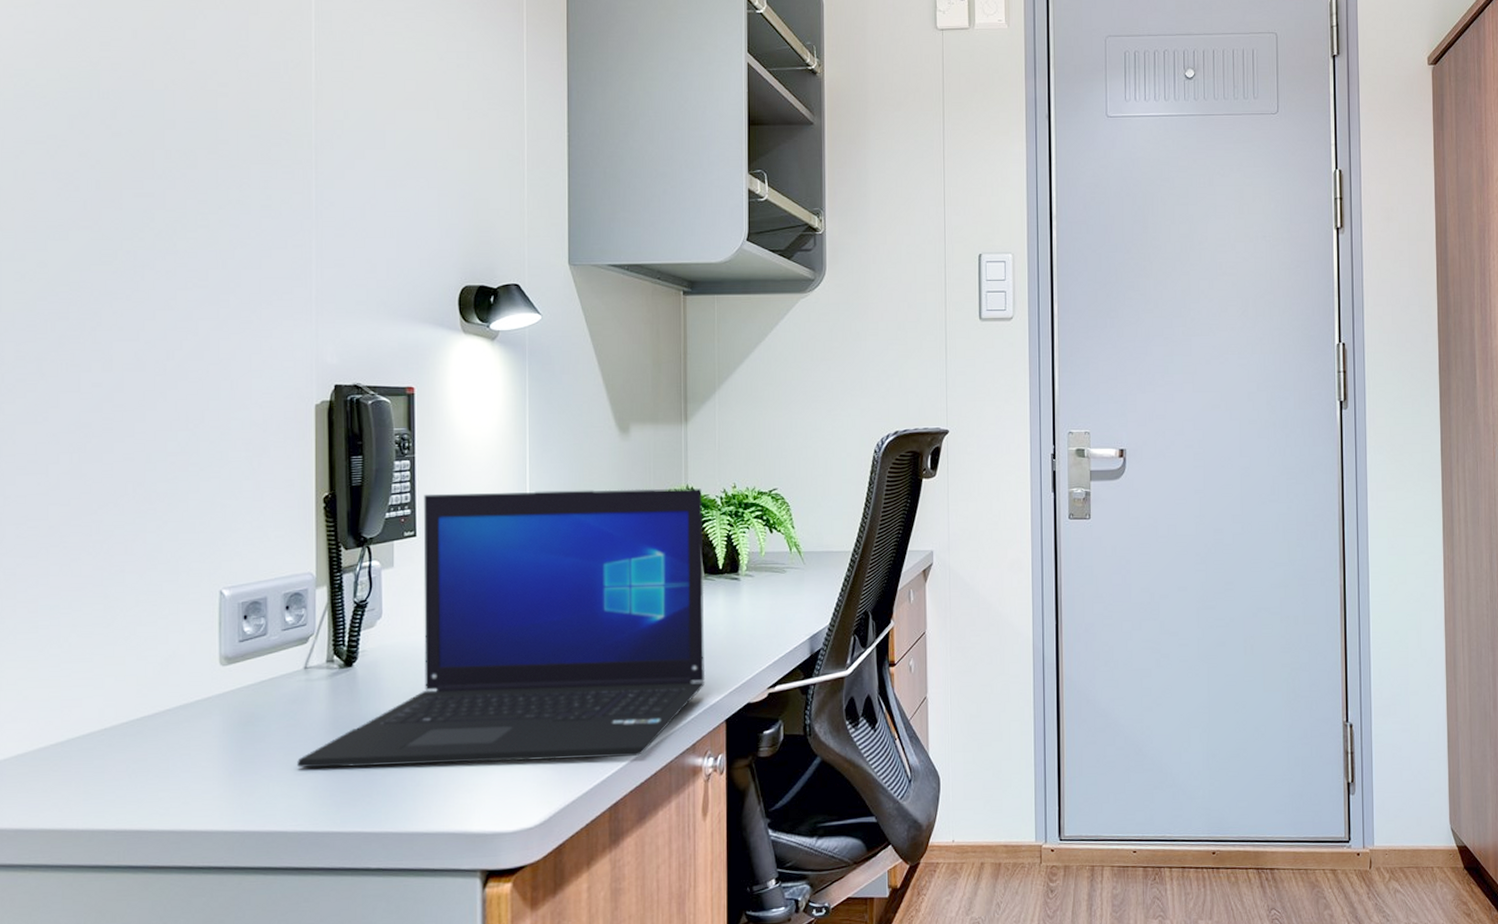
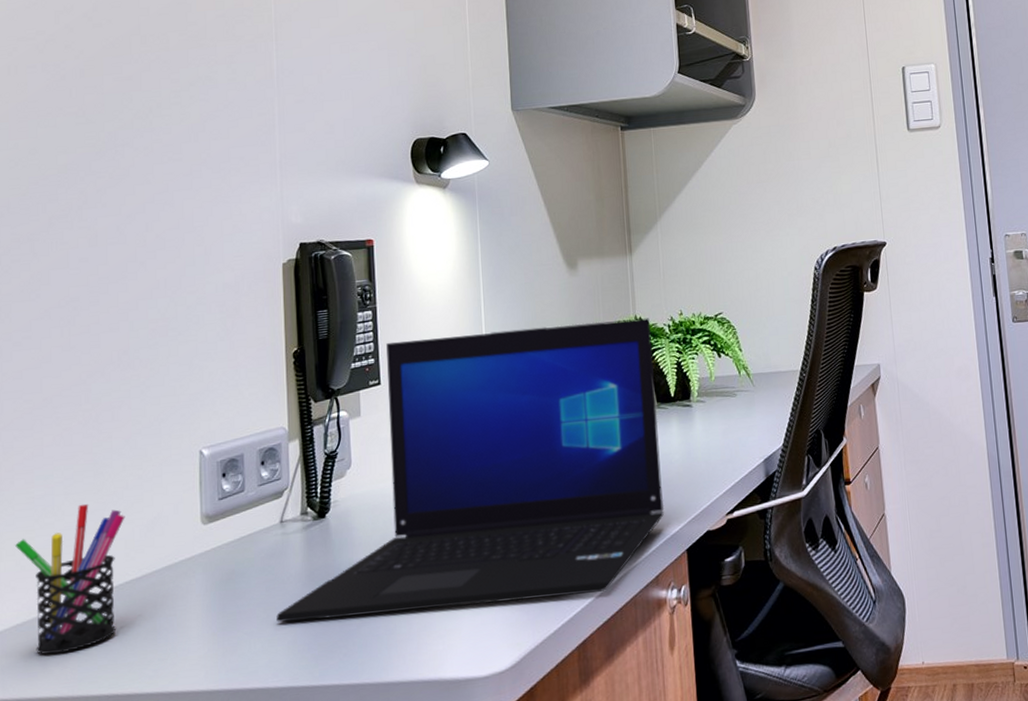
pen holder: none [17,637,138,787] -> present [15,503,125,655]

